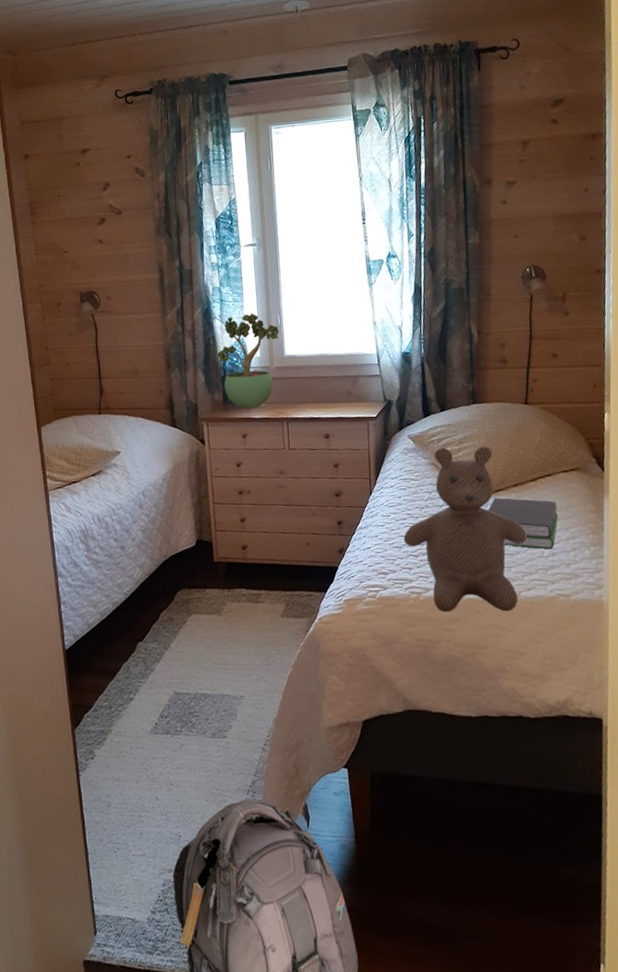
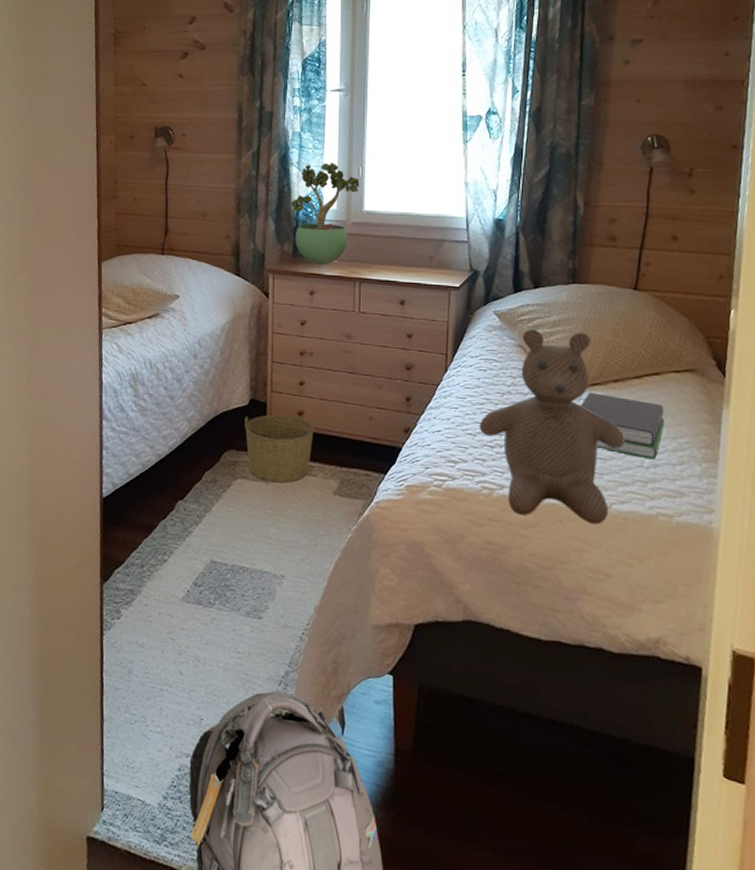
basket: none [193,550,259,614] -> present [244,414,315,483]

